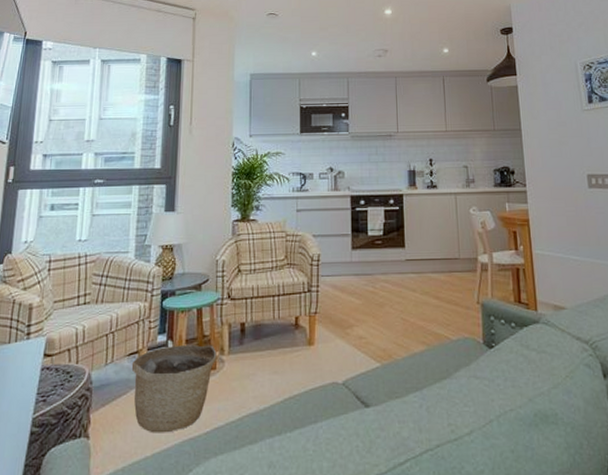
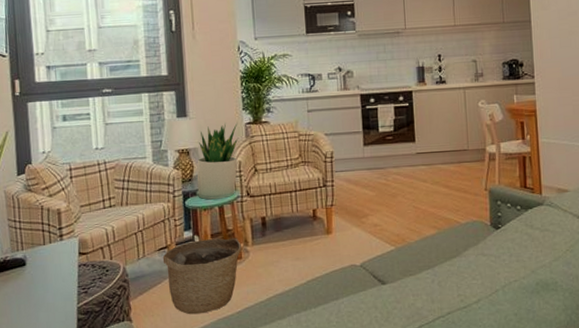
planter: none [177,219,225,301] -> present [196,123,238,200]

